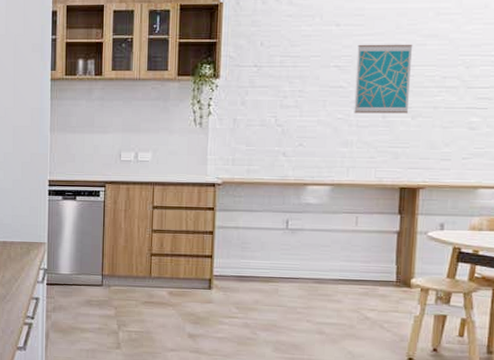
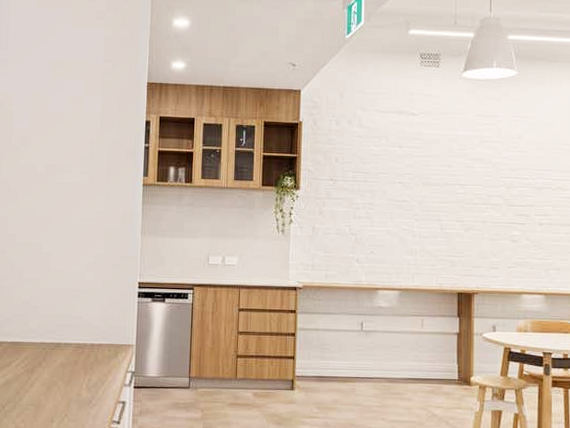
wall art: present [354,44,413,114] -> none [417,164,464,227]

